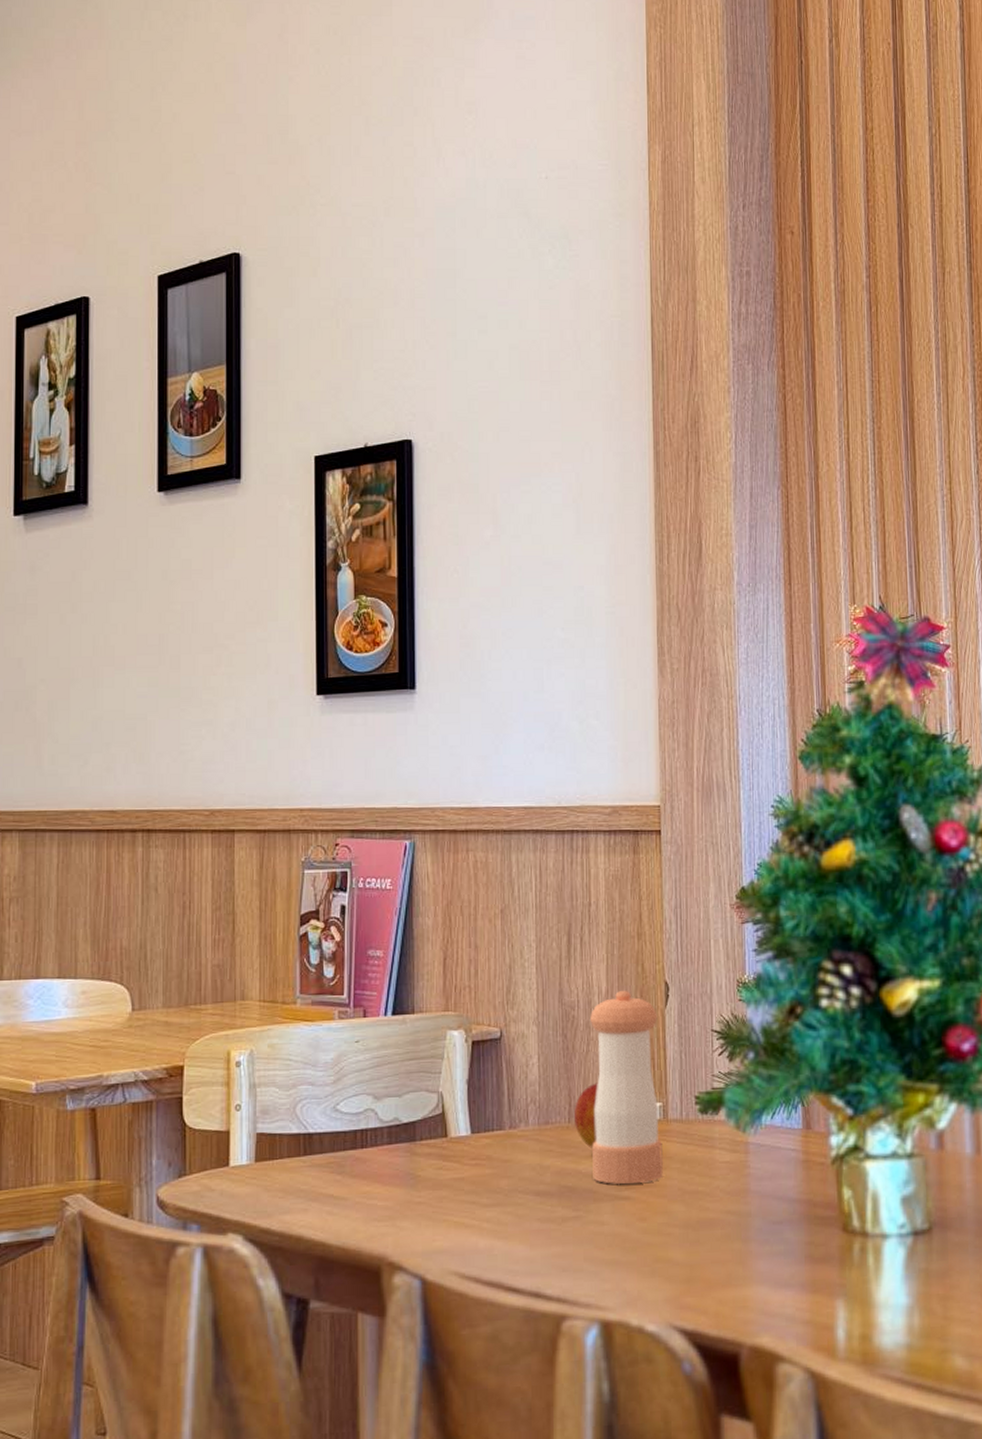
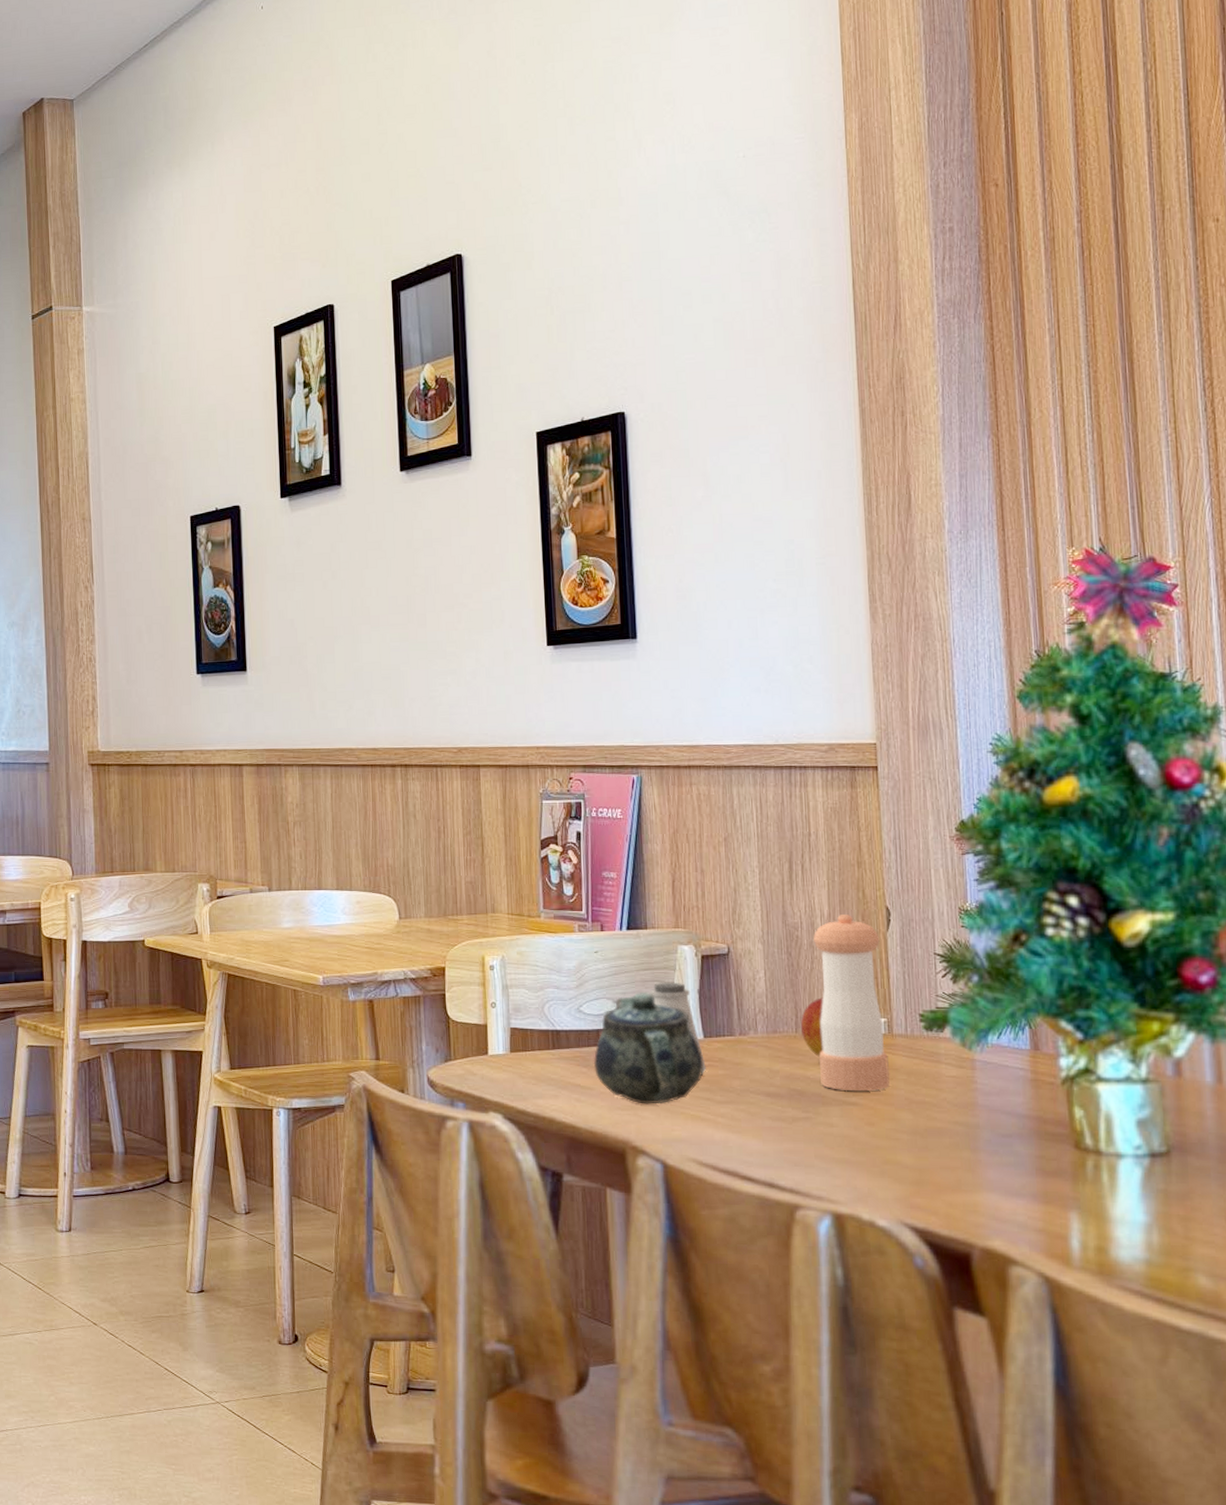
teapot: none [349,1084,470,1213] -> present [593,991,704,1104]
saltshaker: none [415,1073,472,1174] -> present [650,983,706,1073]

